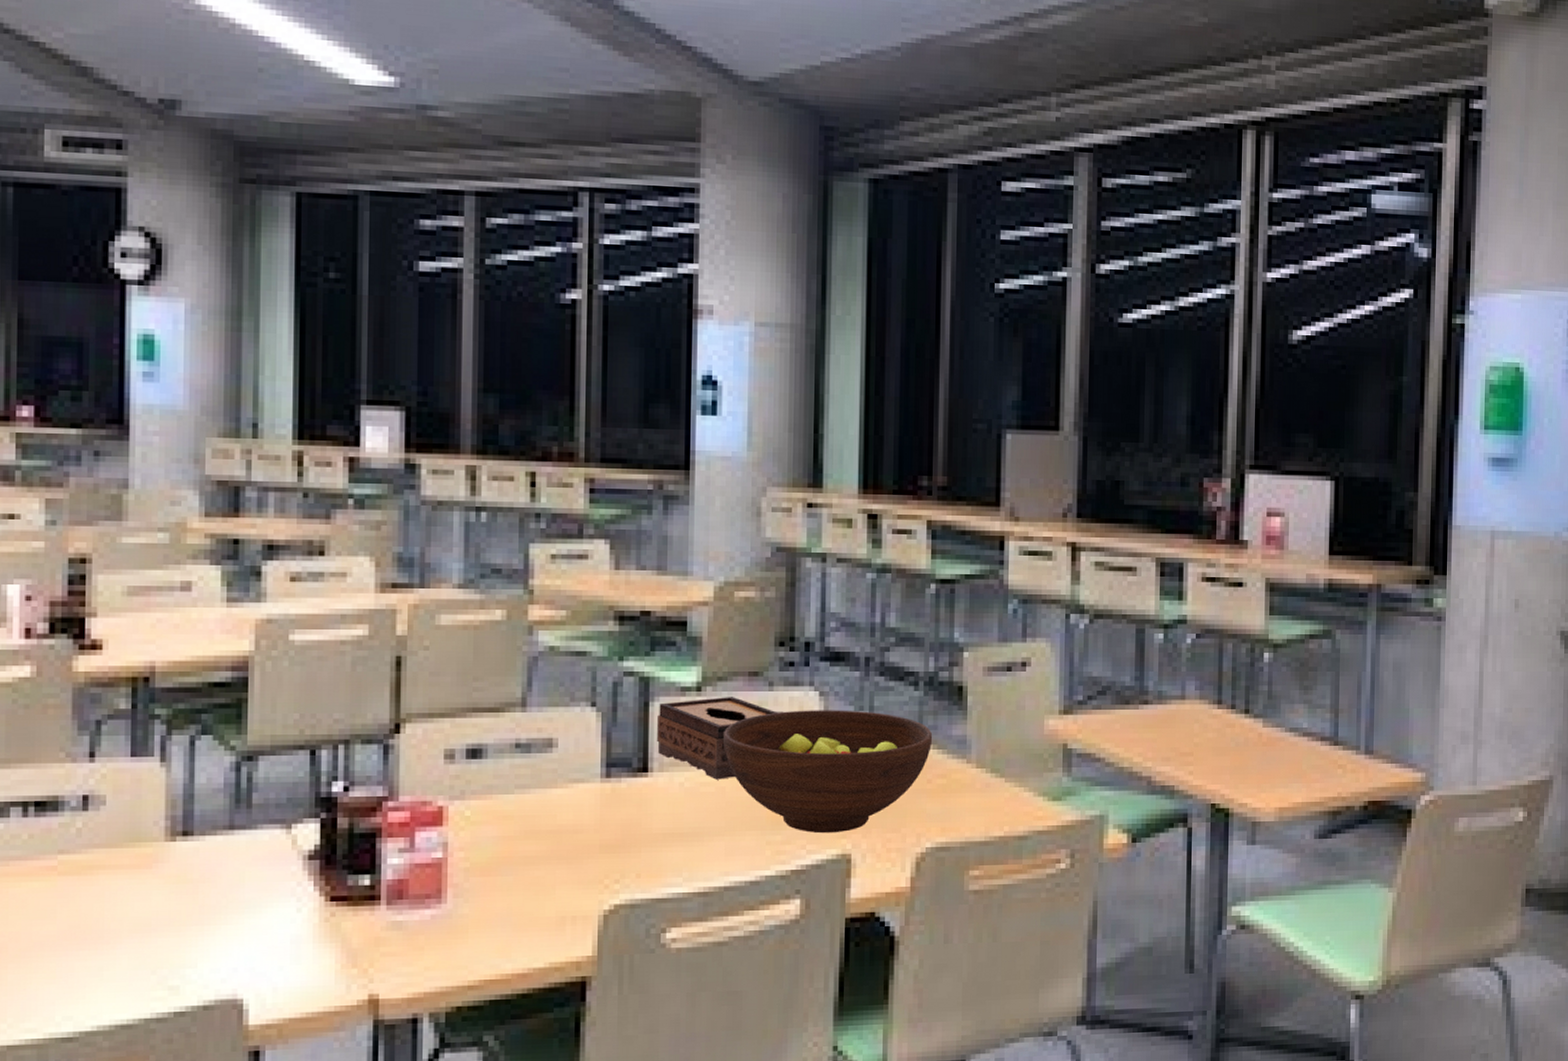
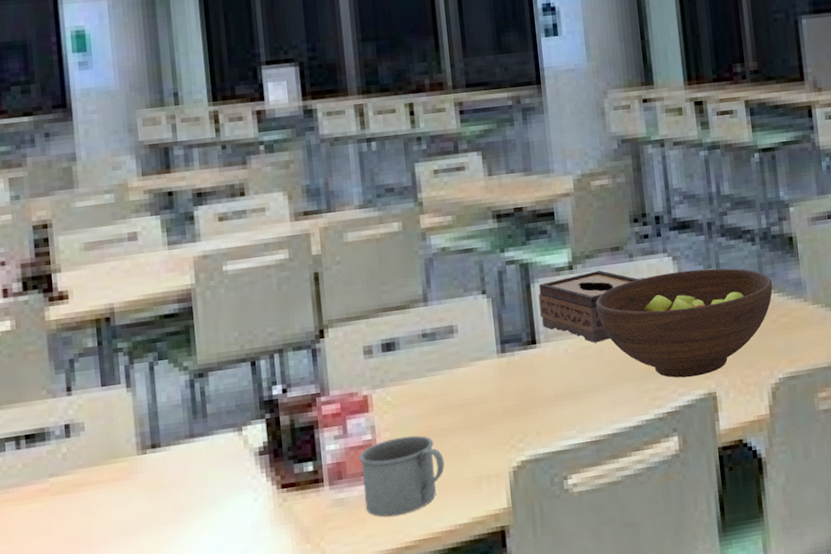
mug: none [425,859,524,949] -> present [359,435,445,517]

